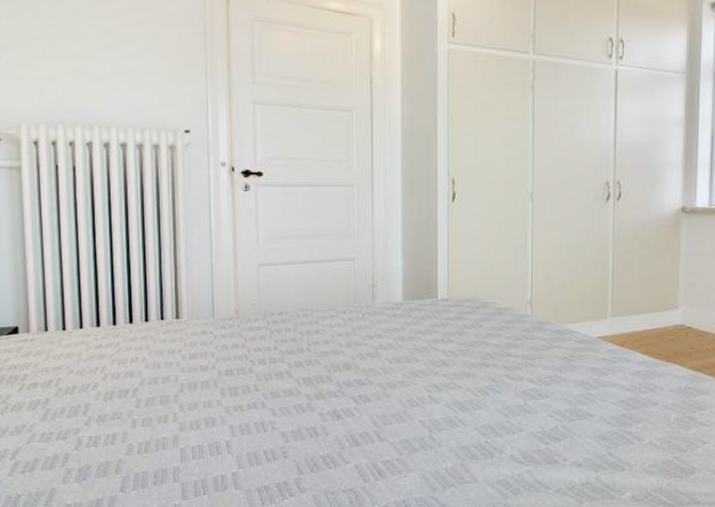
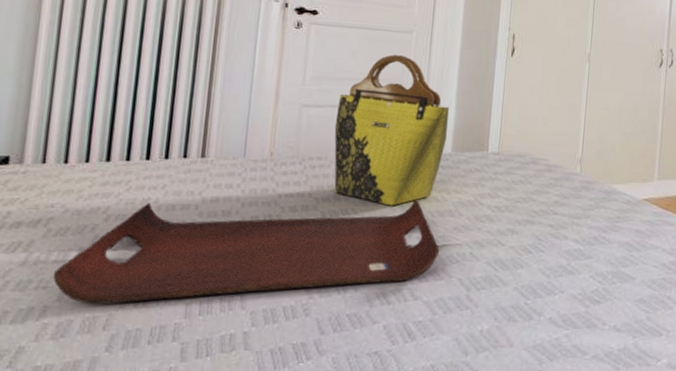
serving tray: none [68,347,400,452] -> present [53,198,440,305]
tote bag: none [290,209,396,355] -> present [334,55,449,206]

